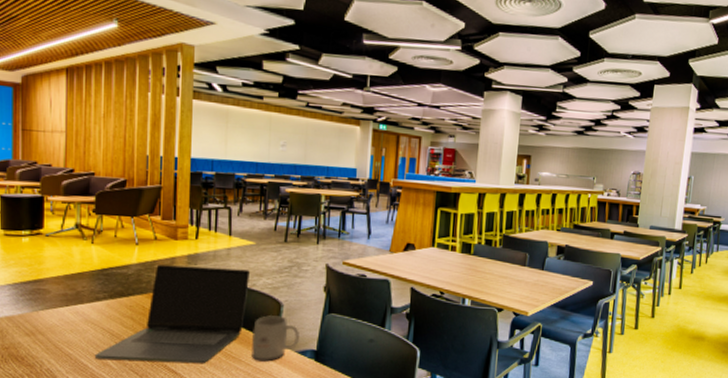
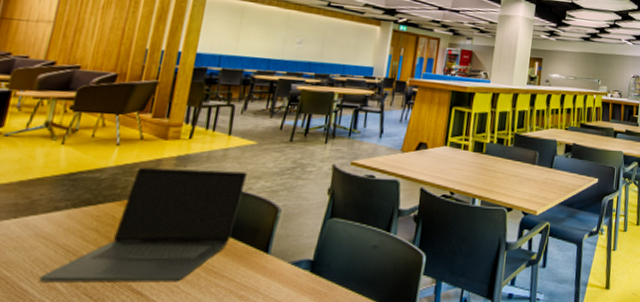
mug: present [250,315,299,362] -> none [236,222,296,276]

